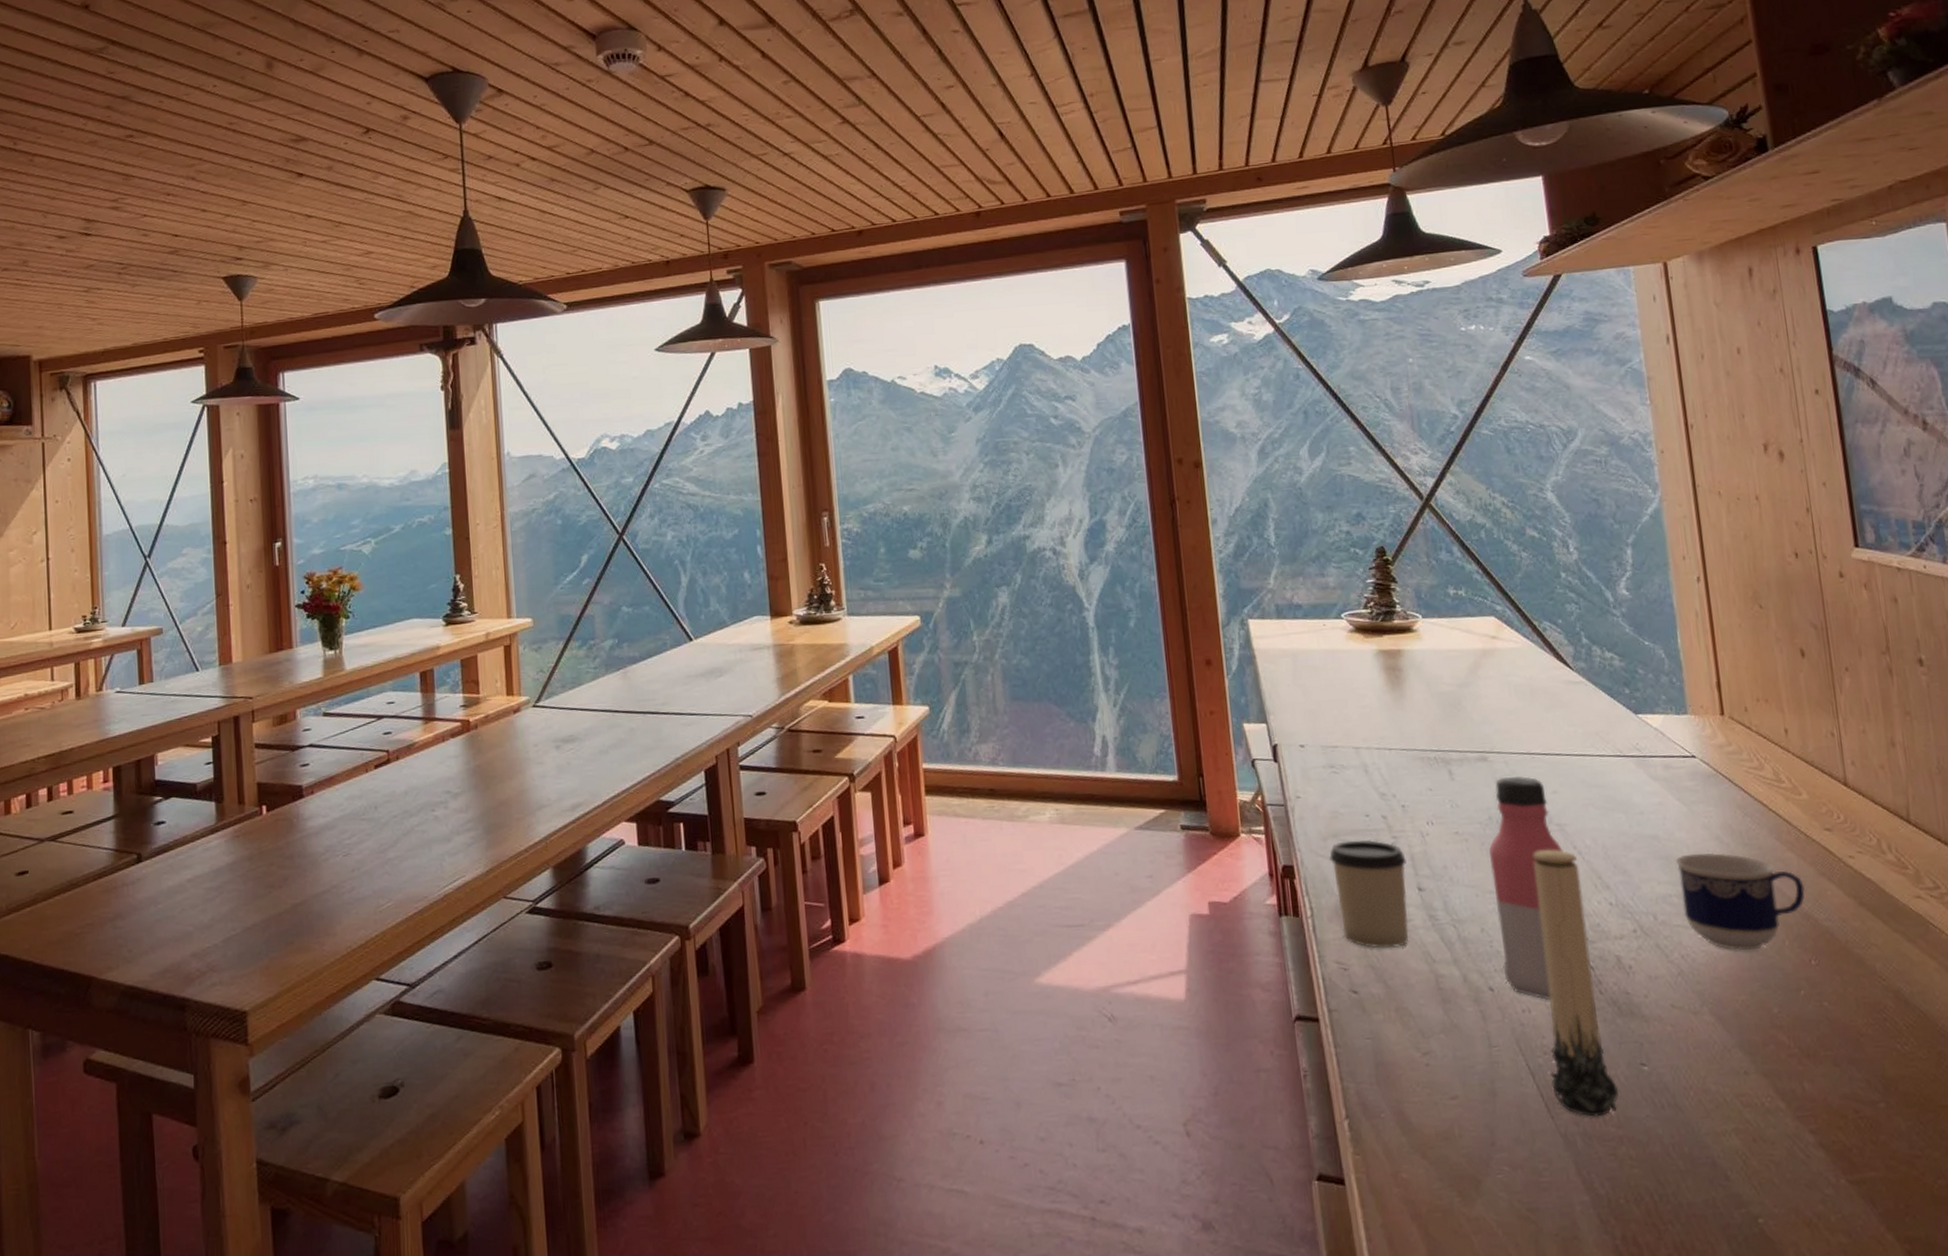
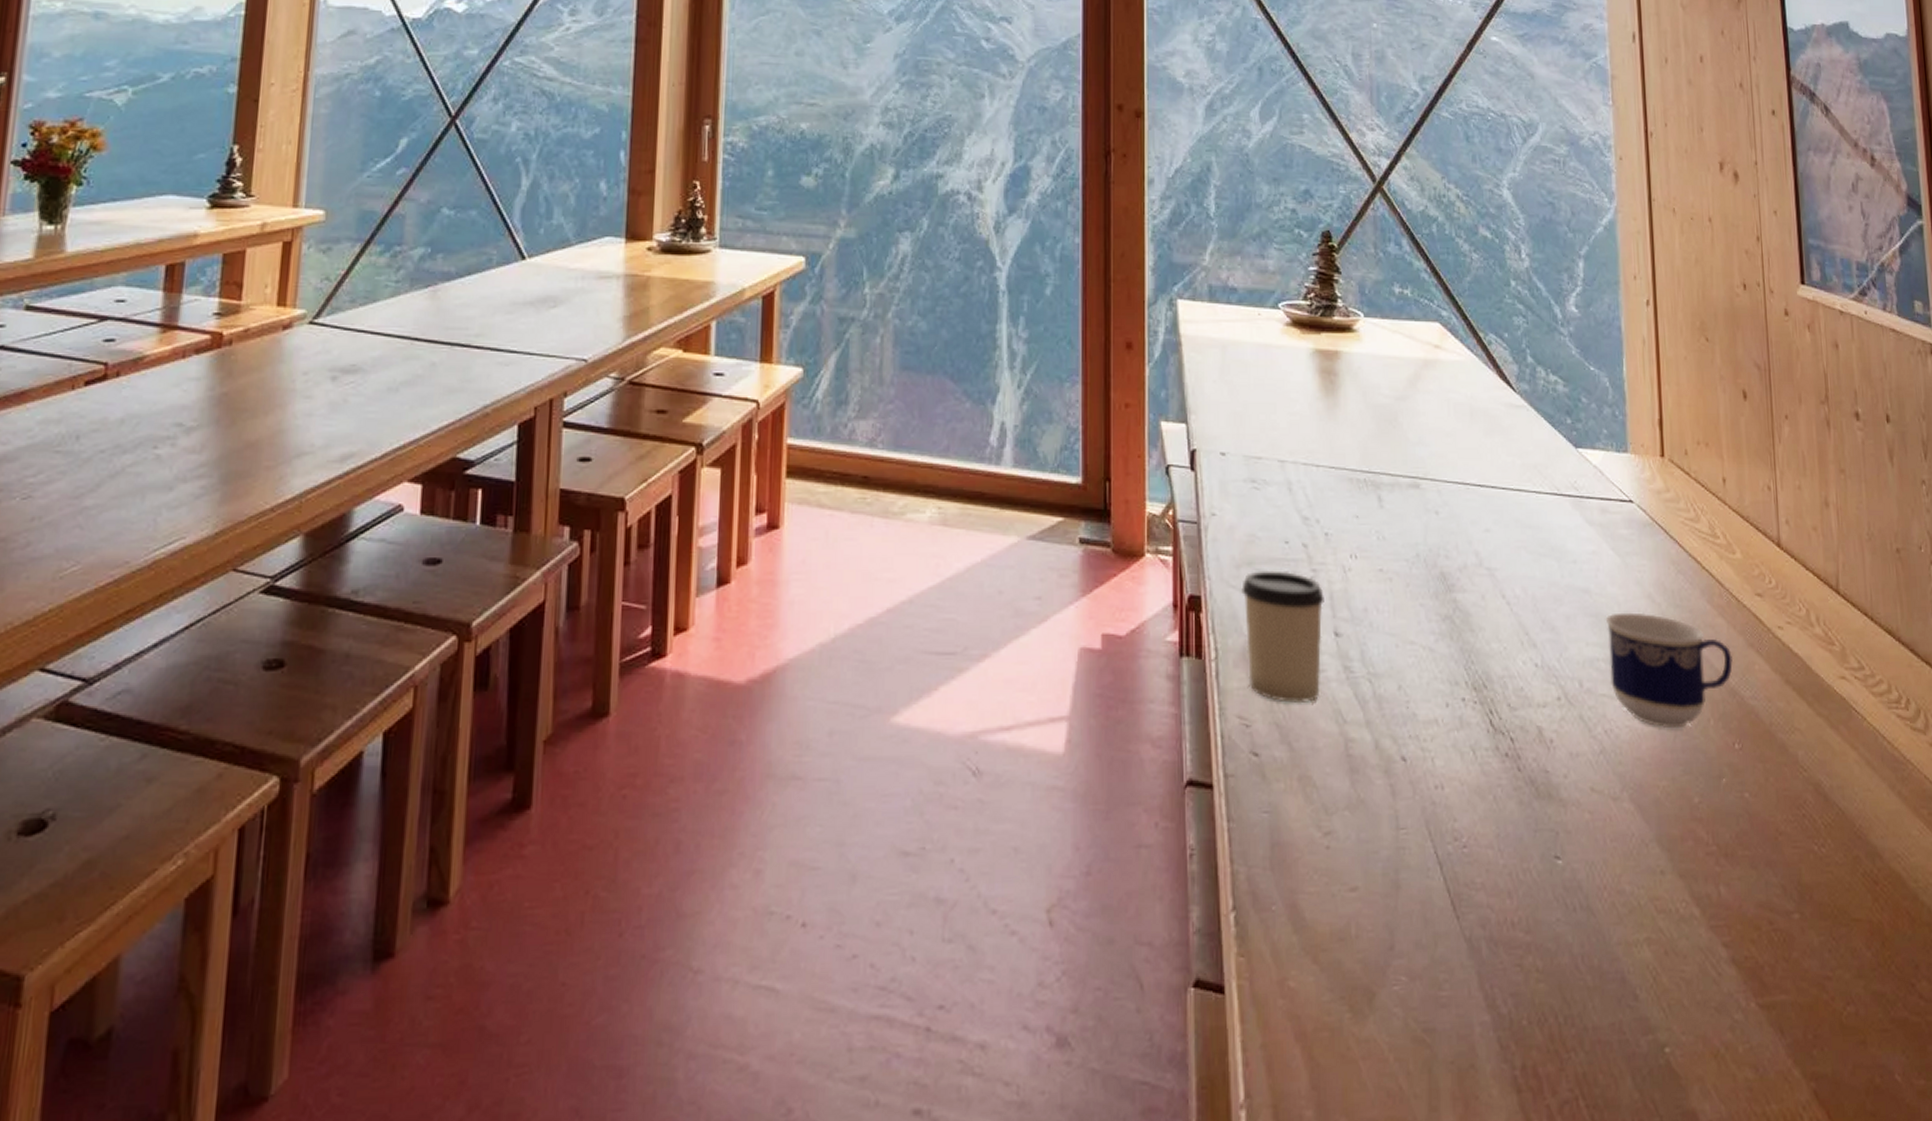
water bottle: present [1489,776,1565,1000] -> none [1413,508,1493,775]
candle: present [1533,850,1619,1117] -> none [1459,598,1529,919]

